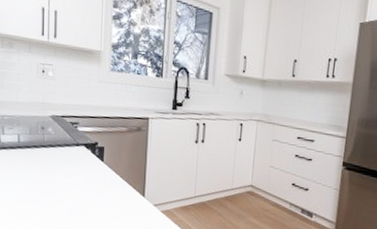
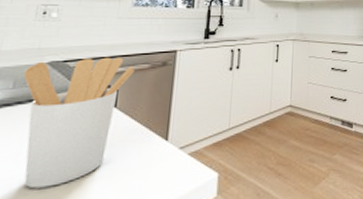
utensil holder: none [35,114,115,216] -> present [23,57,134,189]

